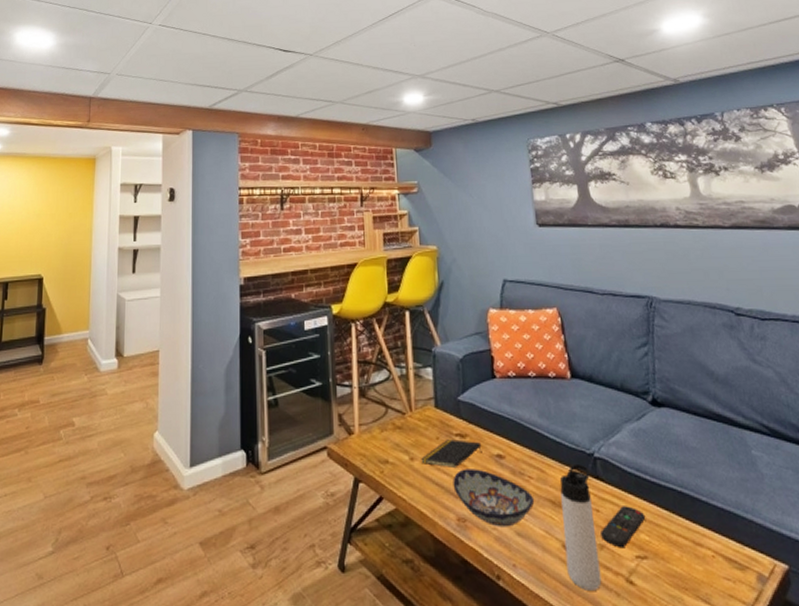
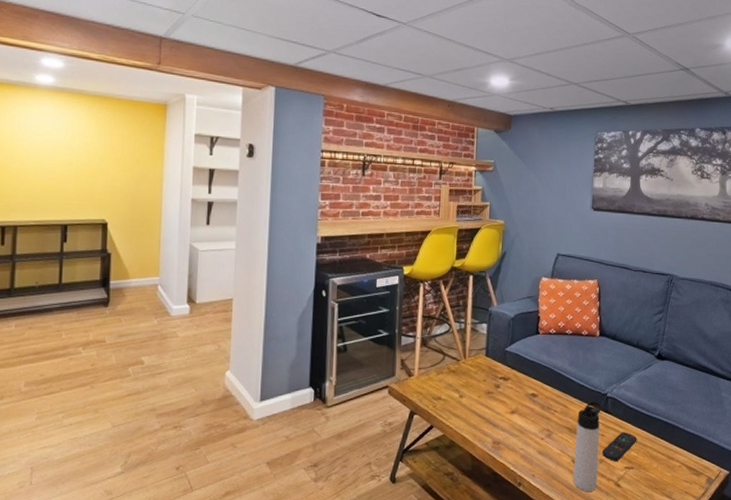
notepad: present [421,439,482,469] -> none [469,382,520,404]
decorative bowl: present [453,469,535,527] -> none [493,404,556,448]

